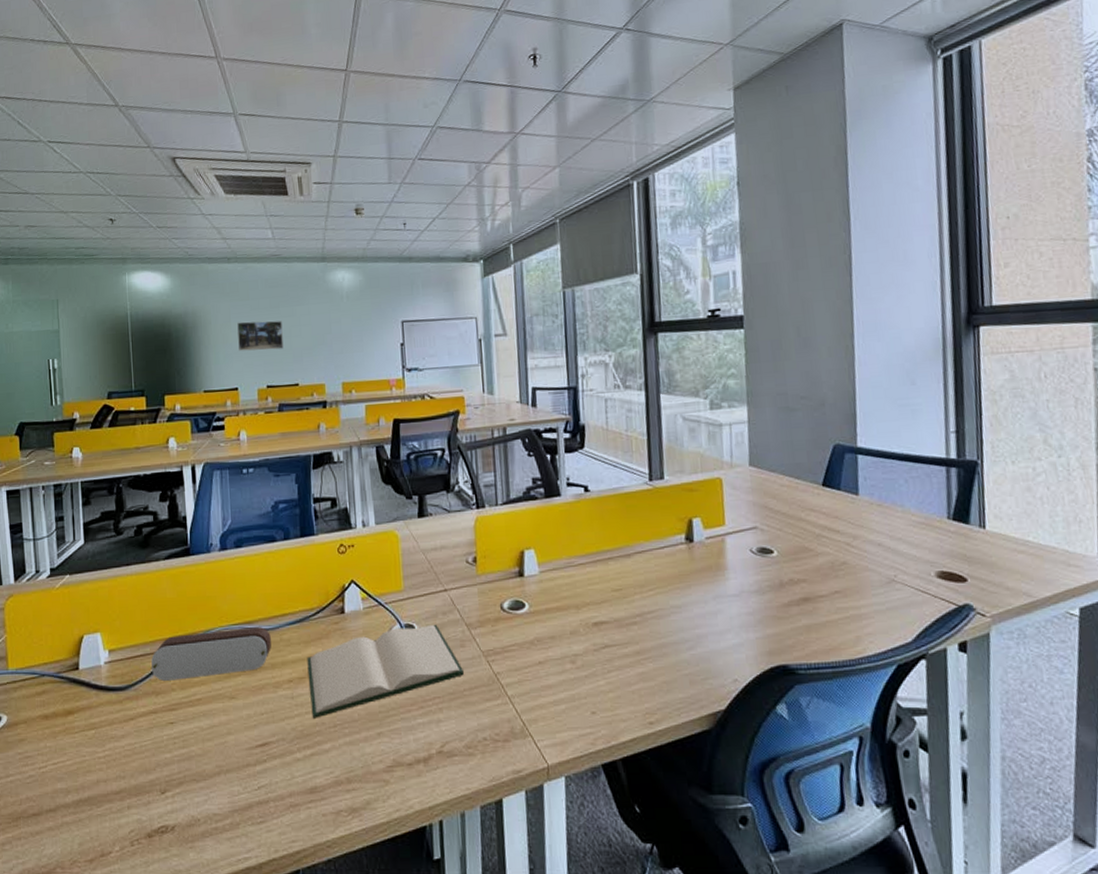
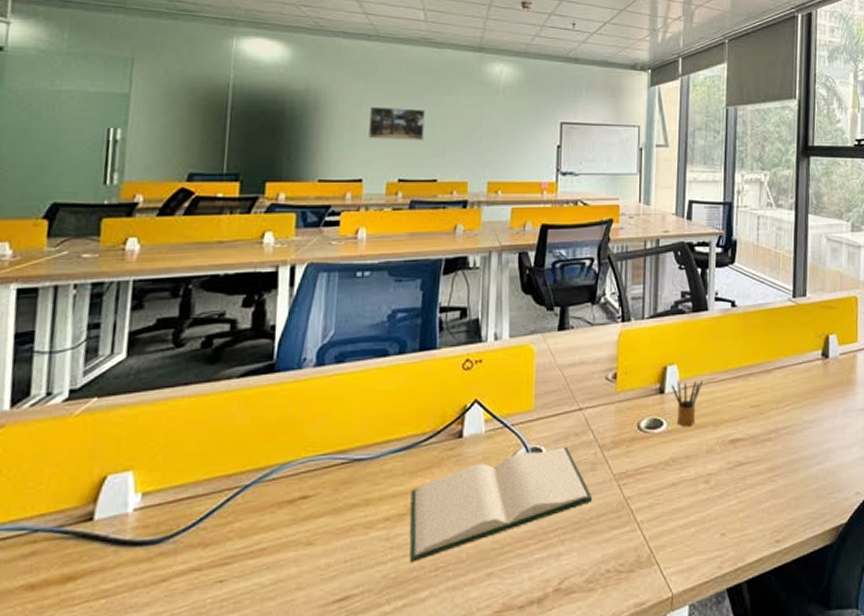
pencil case: present [151,627,271,681] -> none [202,456,369,529]
pencil box: none [530,564,561,609] -> present [672,380,702,427]

